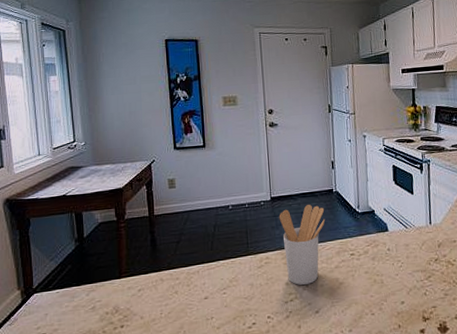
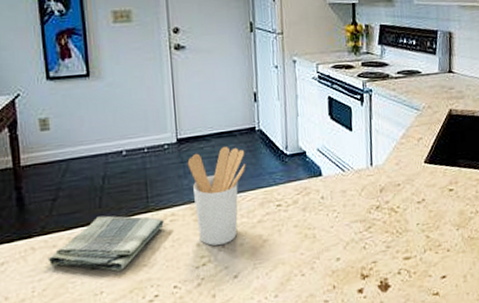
dish towel: none [172,256,260,301] -> present [47,215,164,271]

